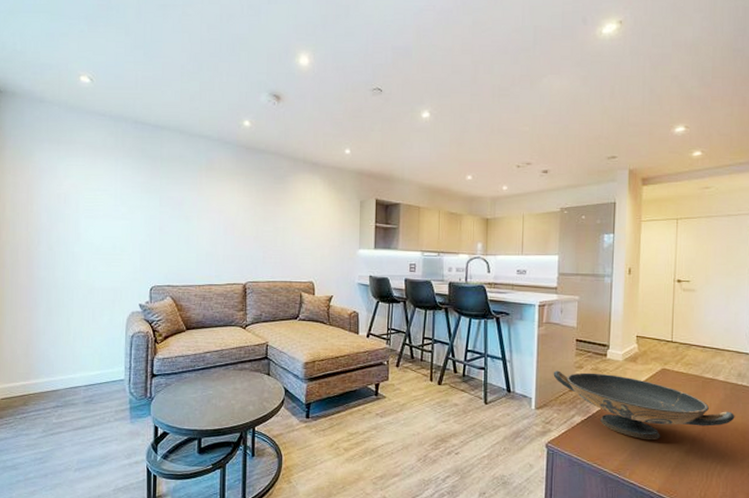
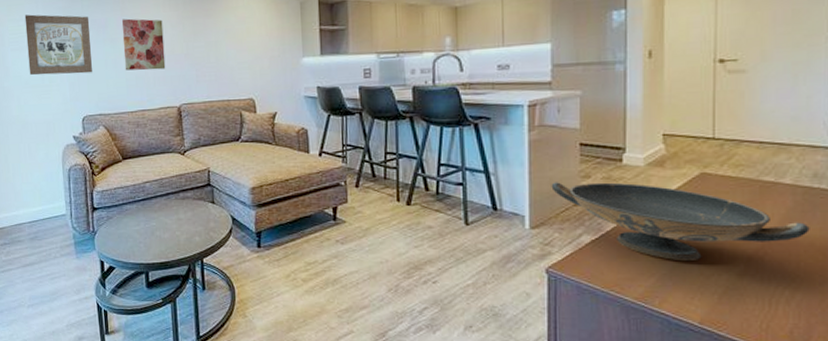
wall art: none [101,185,167,246] -> present [24,14,92,76]
wall art: none [196,199,236,249] -> present [121,18,166,71]

